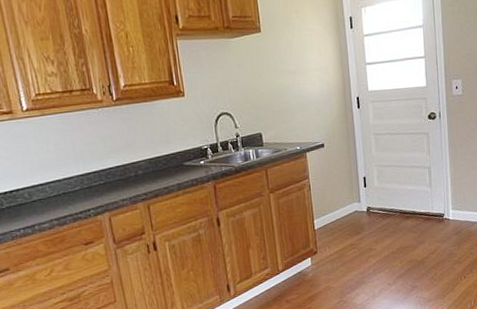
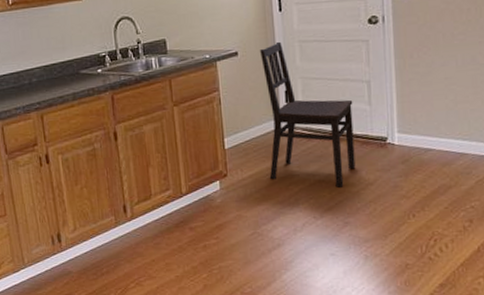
dining chair: none [343,134,420,258] -> present [260,41,356,188]

